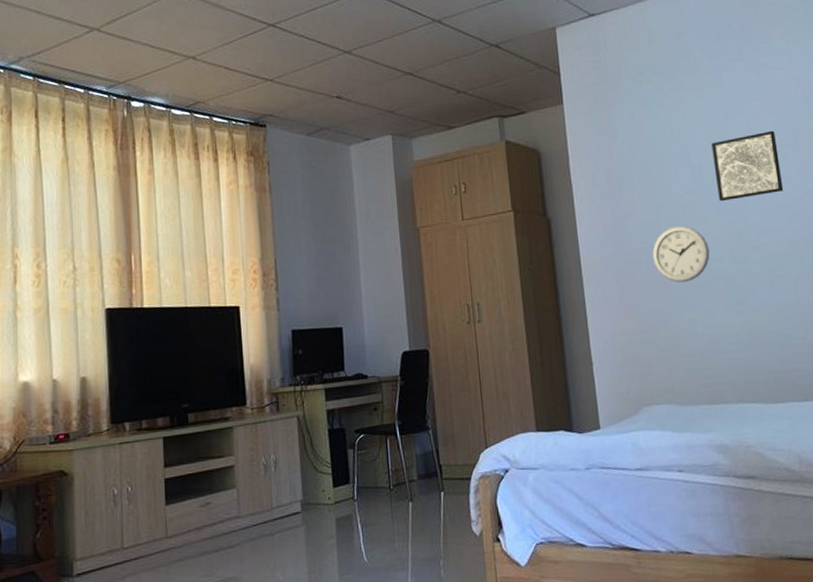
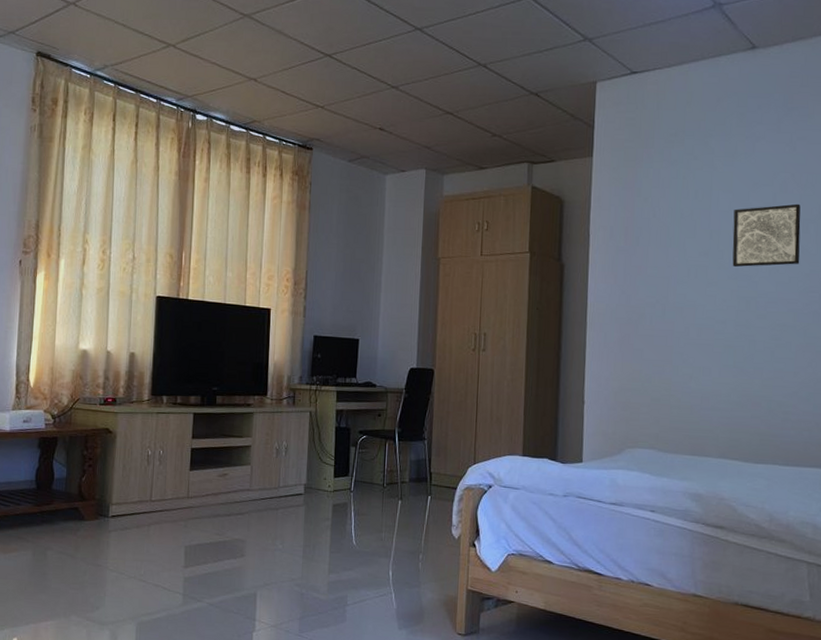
wall clock: present [652,225,710,283] -> none [657,285,715,339]

